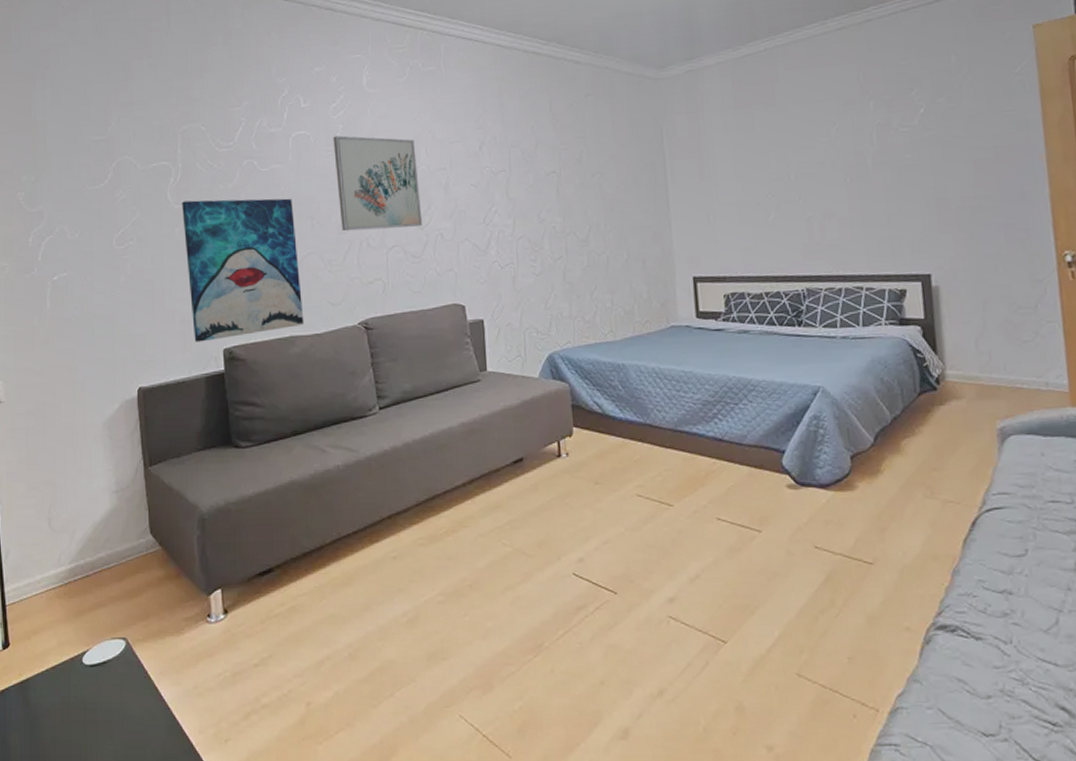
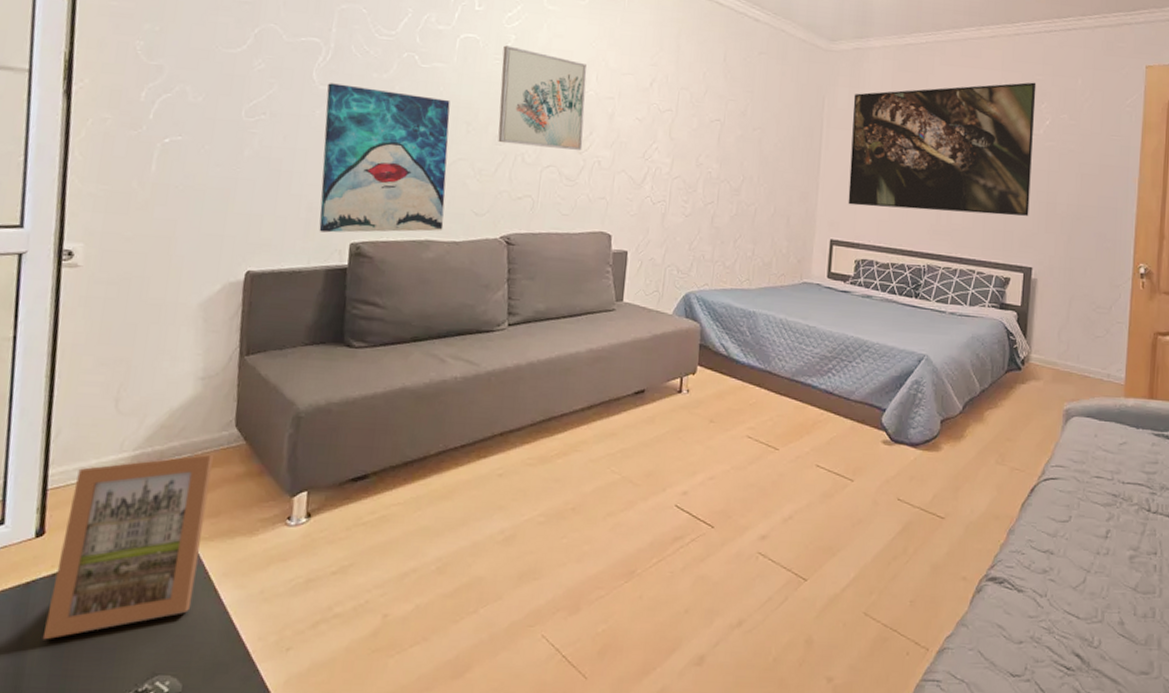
picture frame: none [21,561,138,742] -> present [42,454,215,640]
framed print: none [693,69,917,237] -> present [848,82,1037,216]

